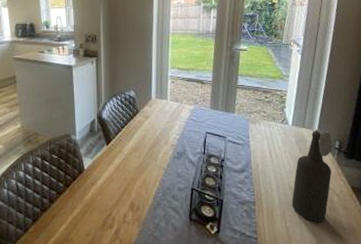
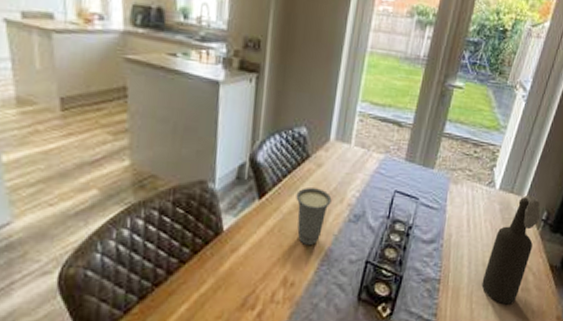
cup: none [132,134,159,178] -> present [296,188,332,246]

